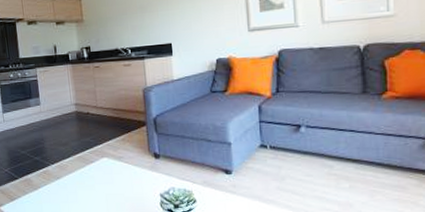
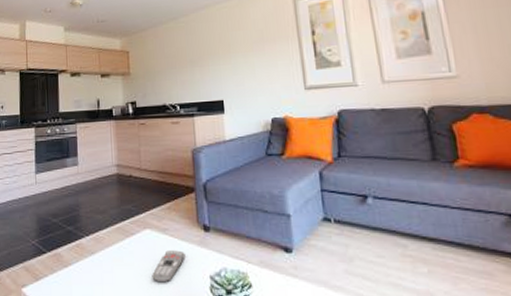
remote control: none [110,174,139,200] -> present [152,250,186,283]

